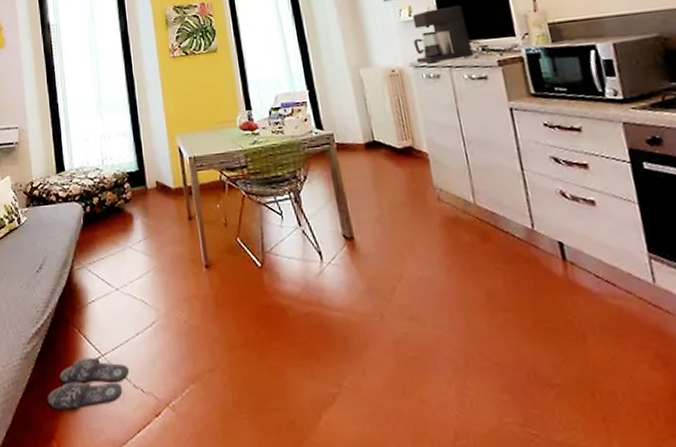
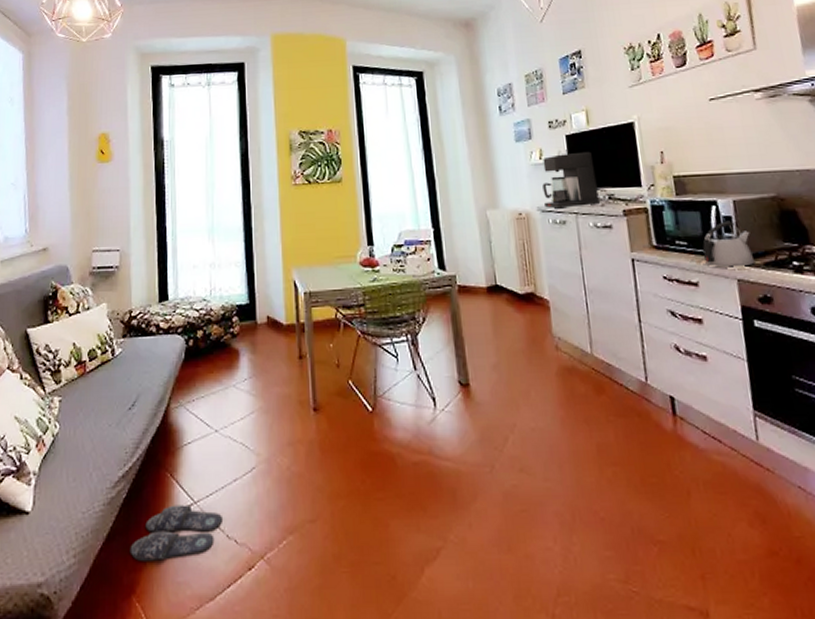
kettle: none [583,64,641,113] -> present [702,220,756,269]

